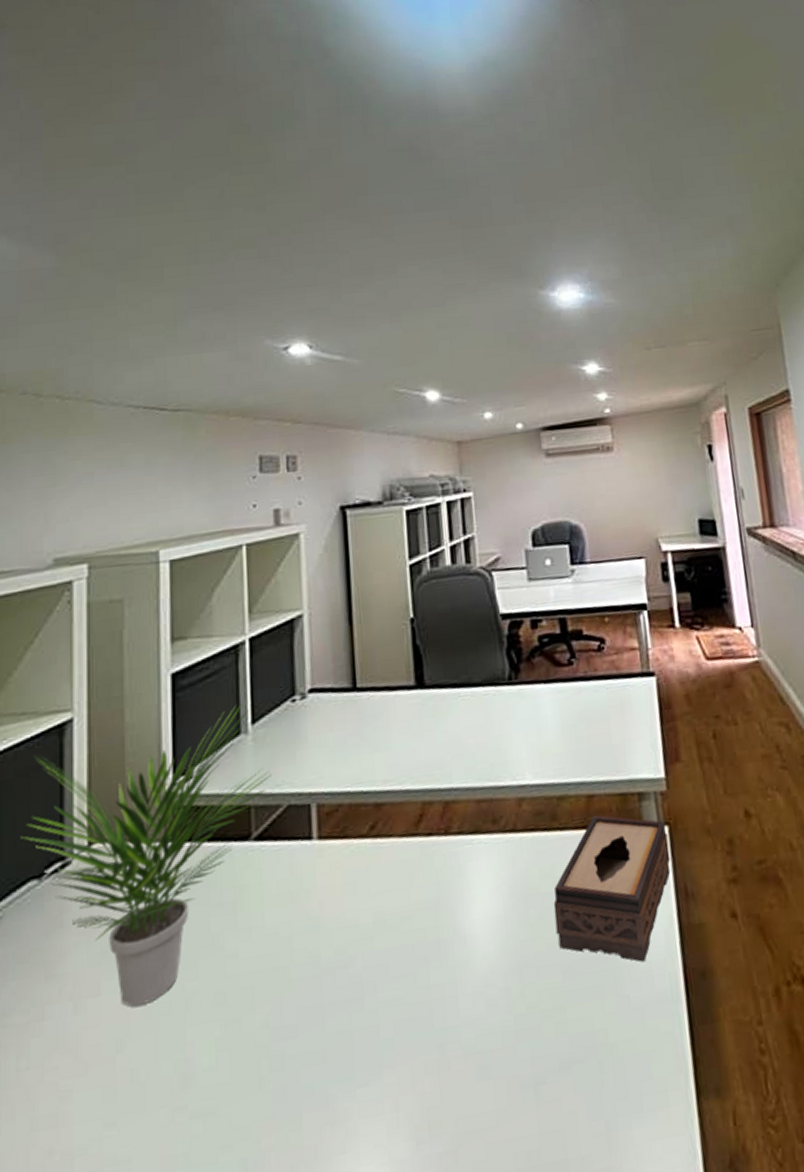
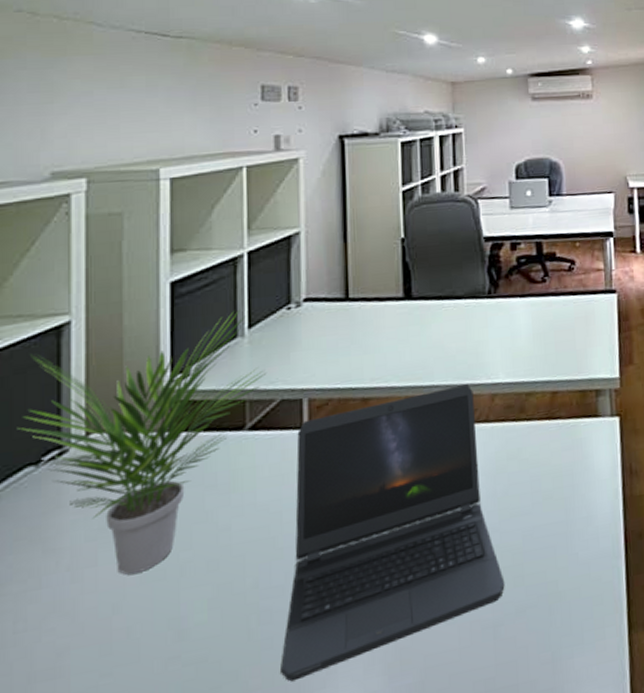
laptop computer: none [295,786,545,1144] -> present [281,384,505,682]
tissue box: present [553,814,671,963] -> none [517,408,620,527]

